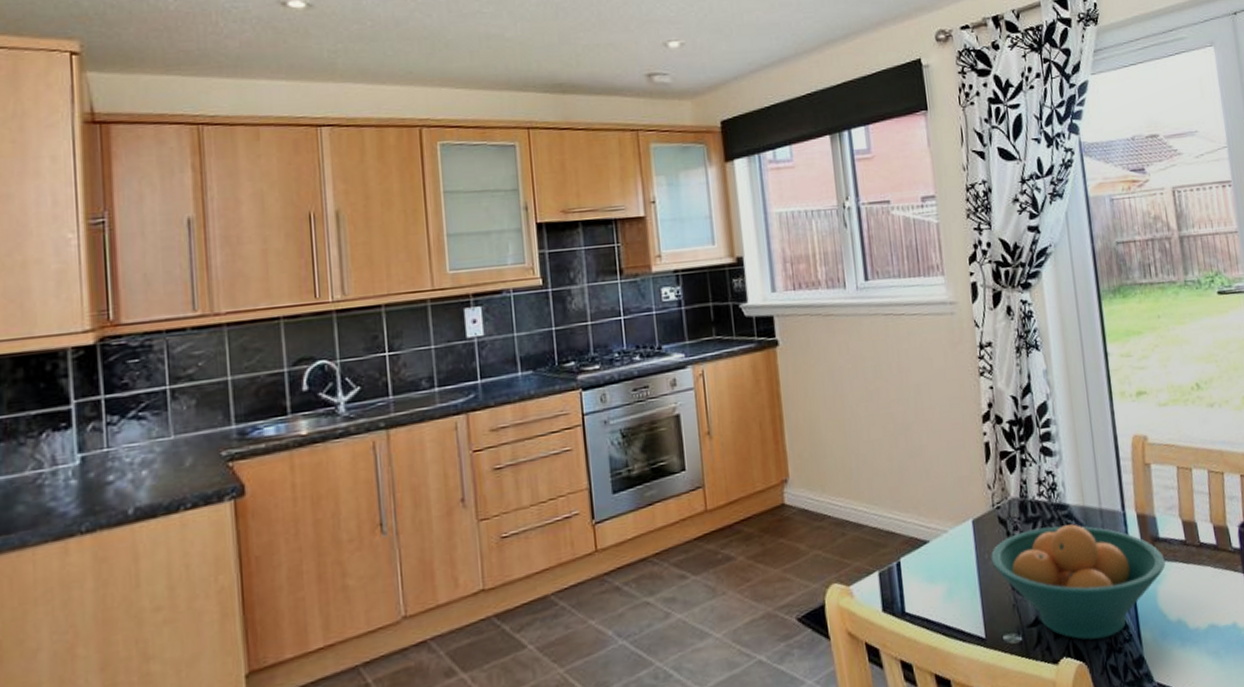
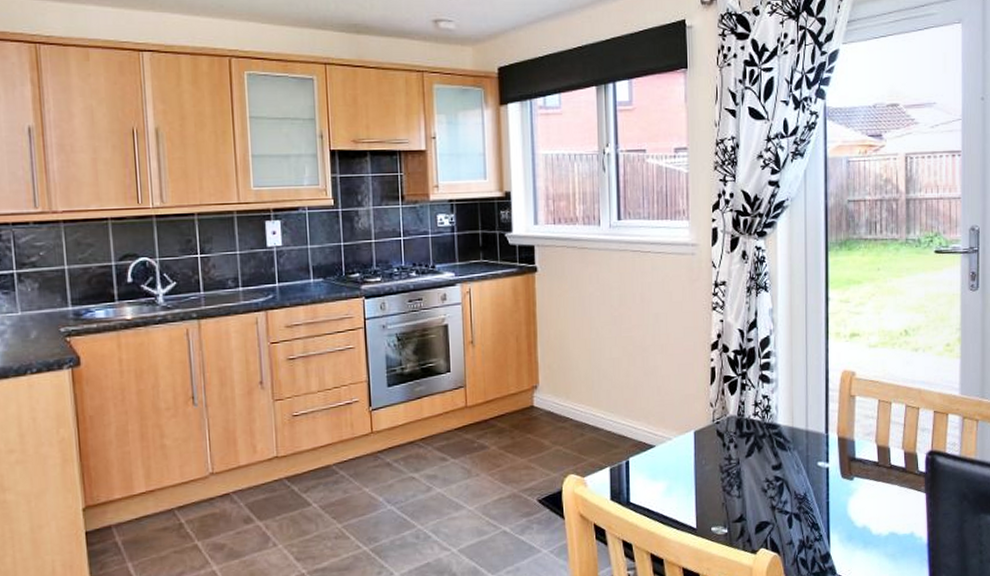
fruit bowl: present [991,524,1165,640] -> none [707,441,858,537]

